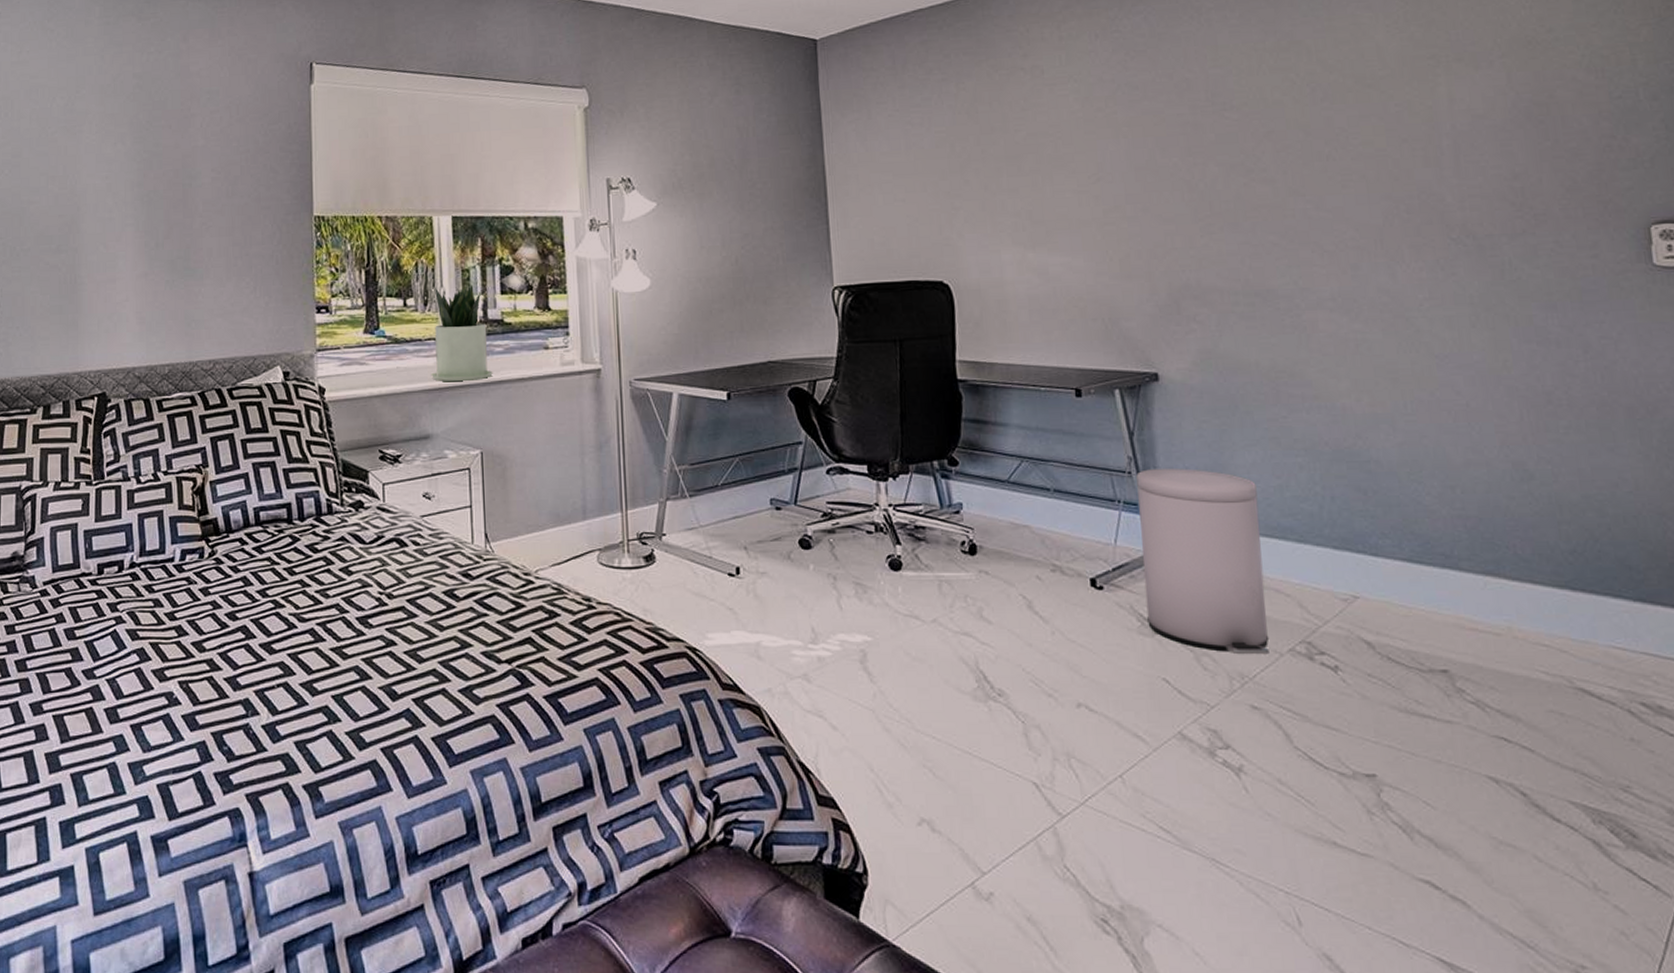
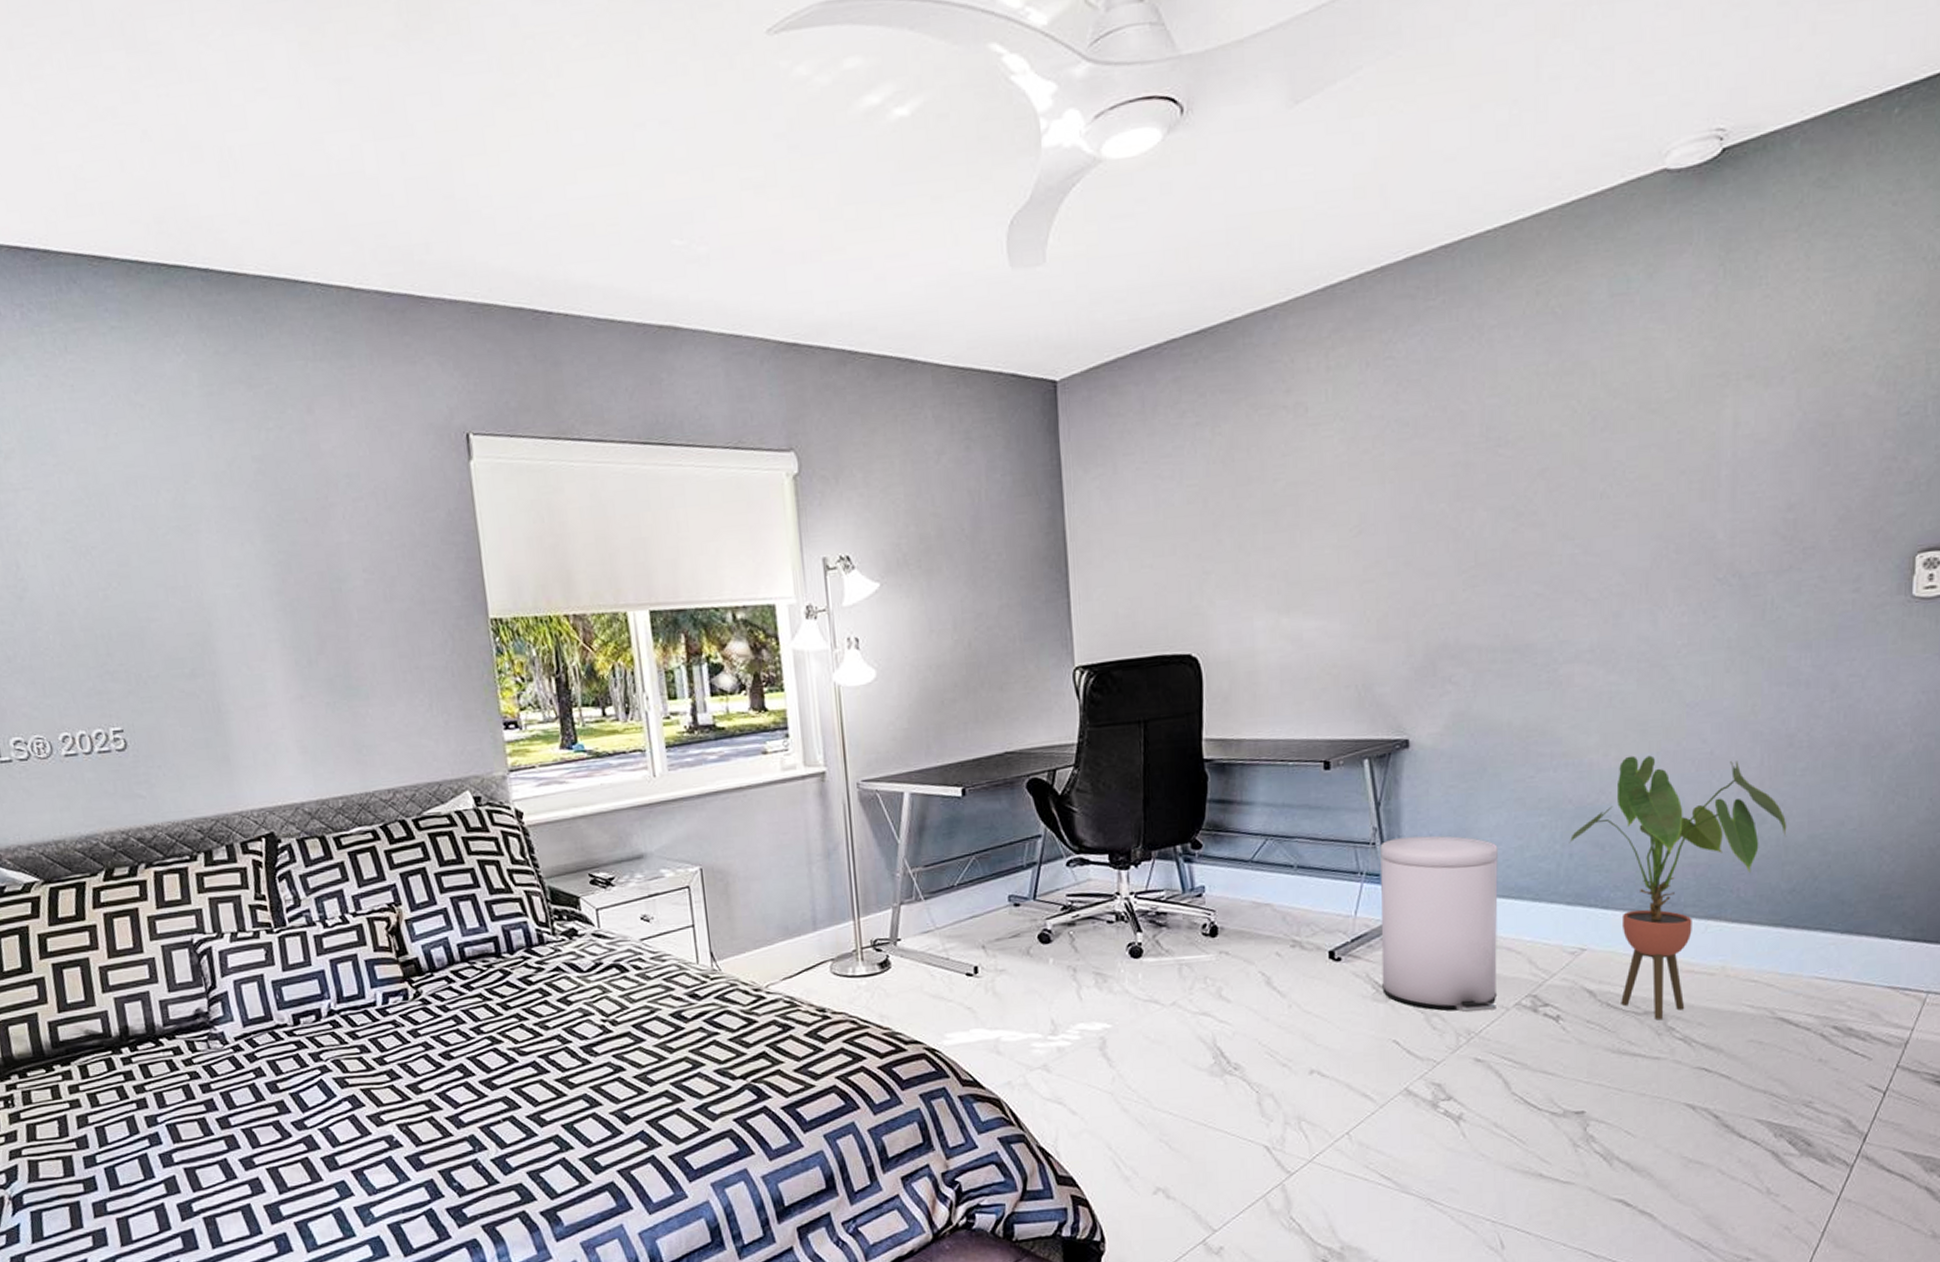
planter: present [430,285,494,382] -> none [635,688,709,797]
house plant: none [1329,402,1558,680] -> present [1569,755,1787,1020]

